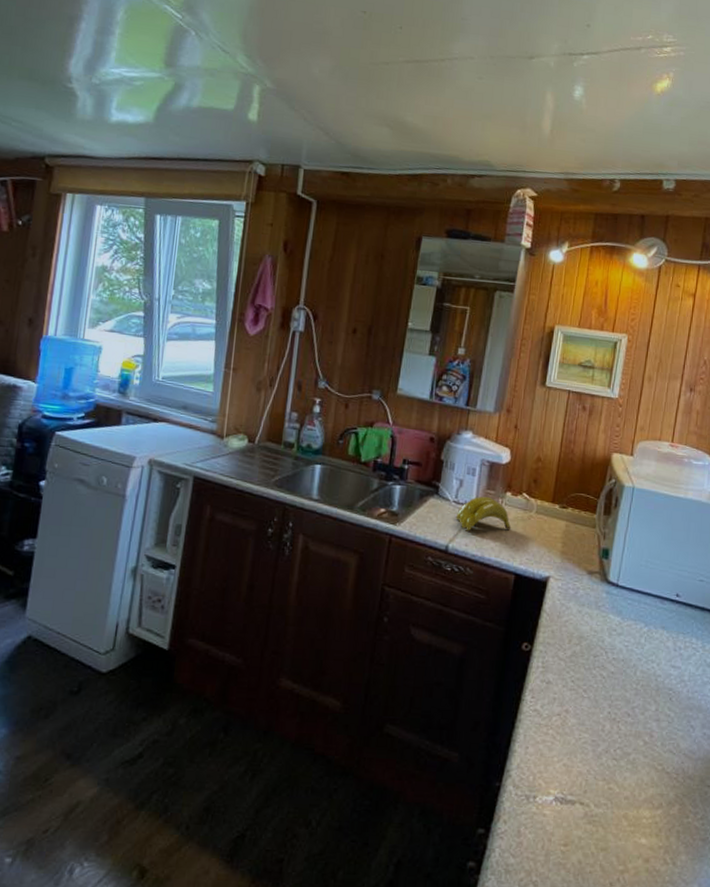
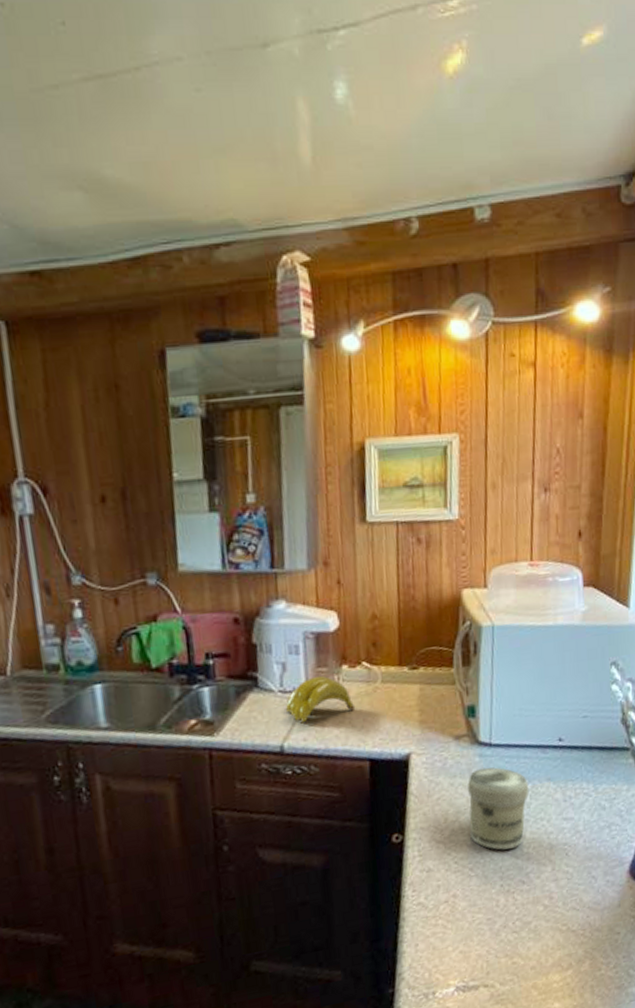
jar: none [588,603,645,681] -> present [468,767,528,850]

